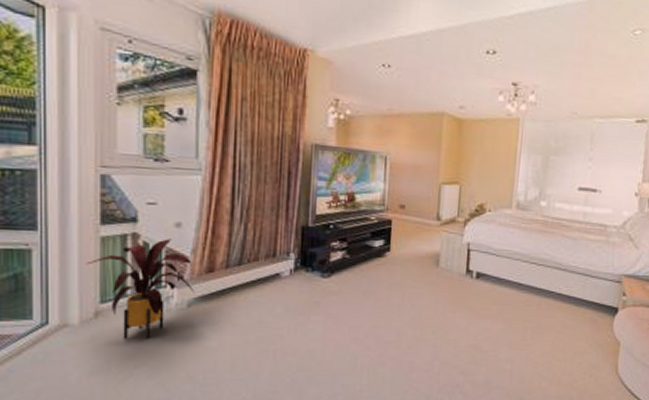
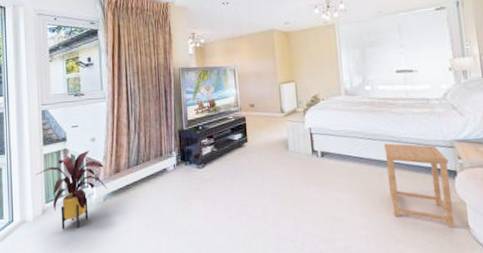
side table: none [544,270,613,367] -> present [384,143,455,228]

